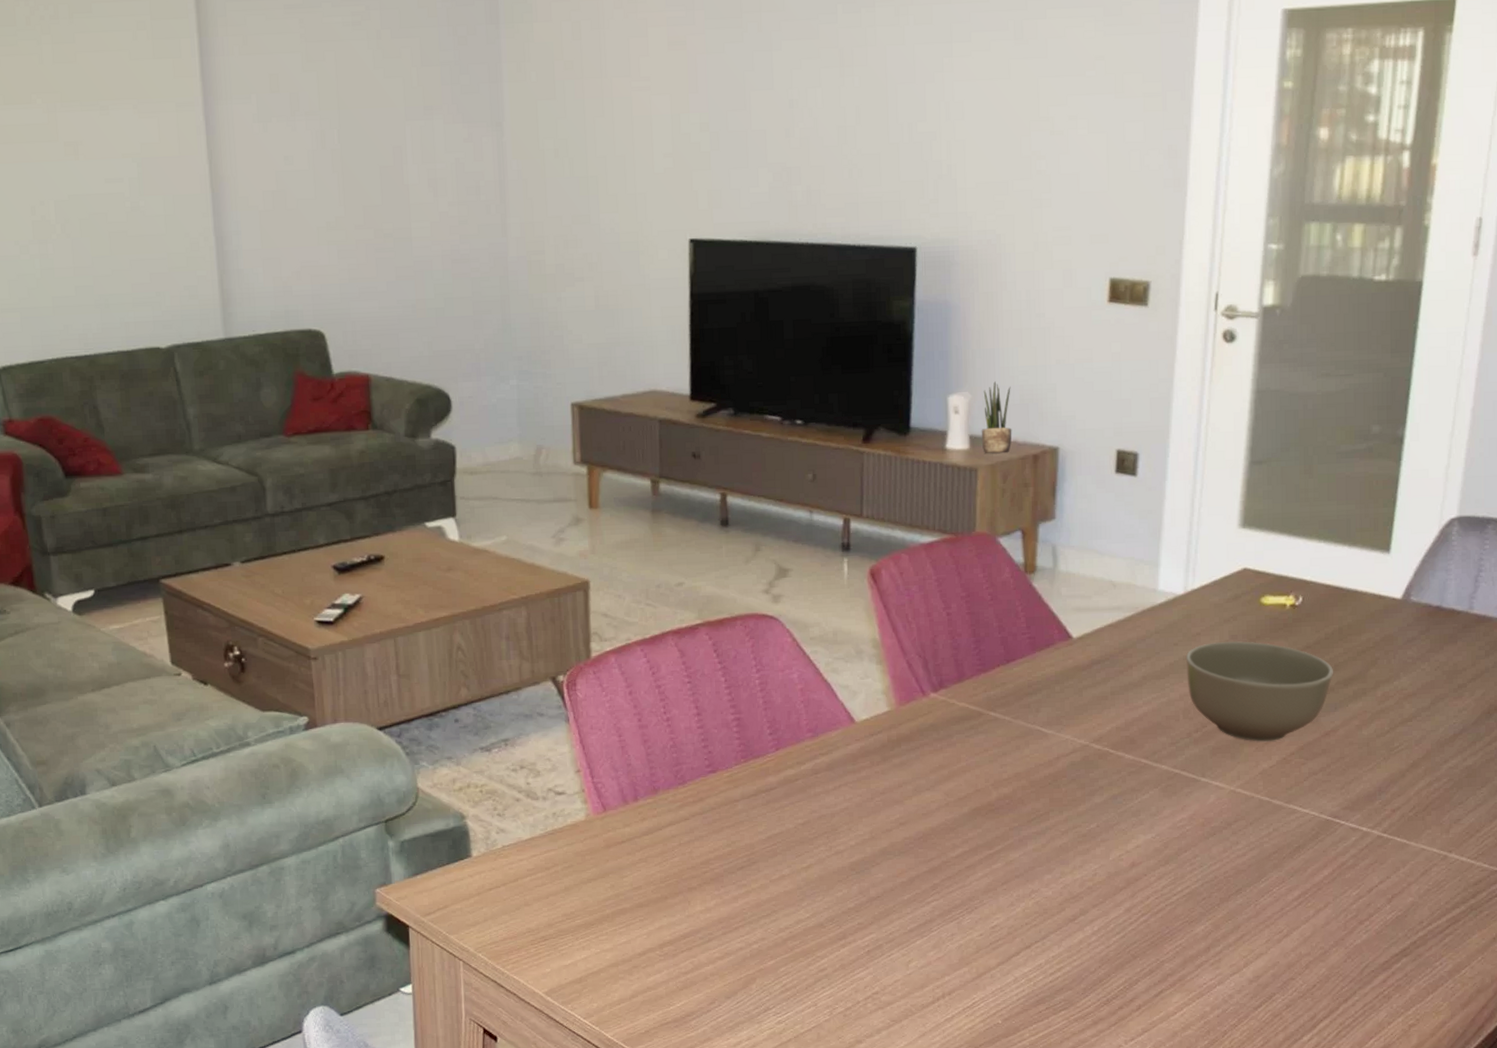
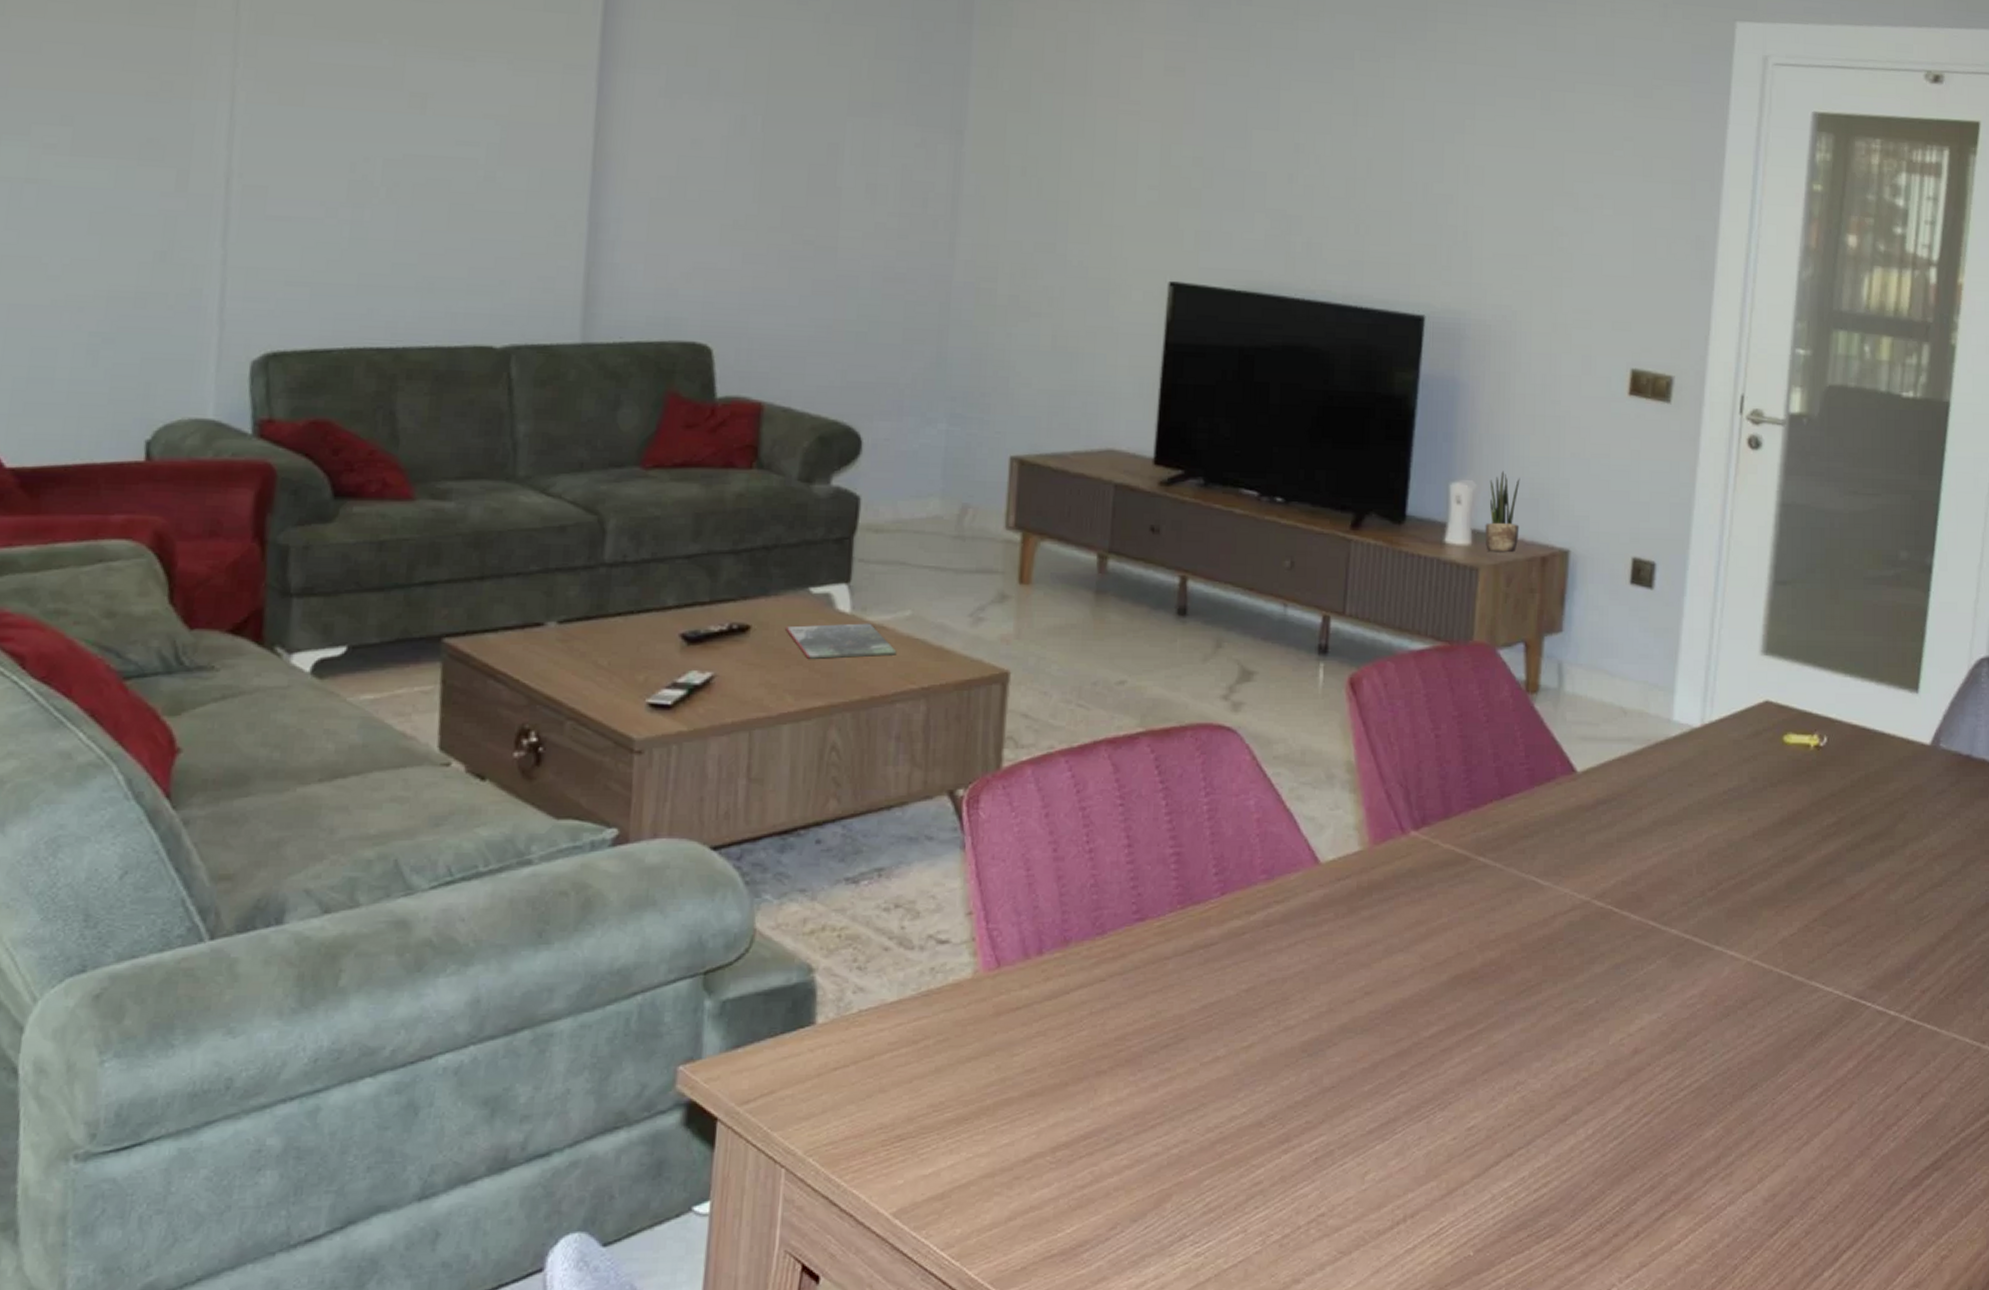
magazine: none [411,548,499,579] -> present [785,623,897,659]
bowl: present [1186,640,1334,742] -> none [1702,784,1860,904]

